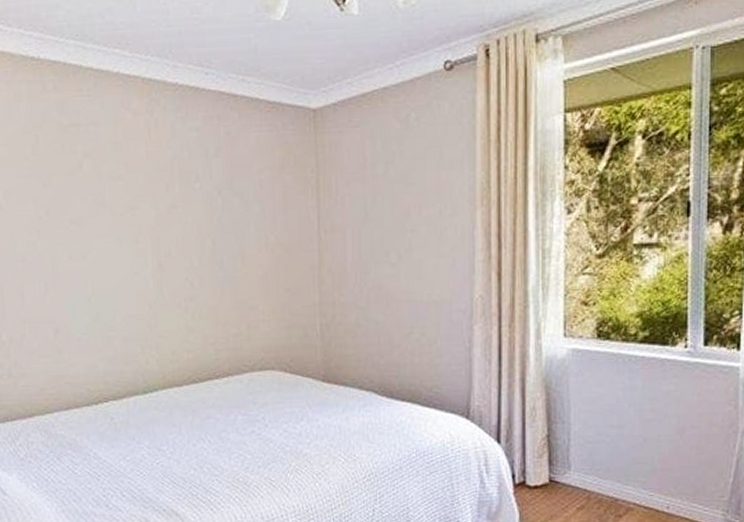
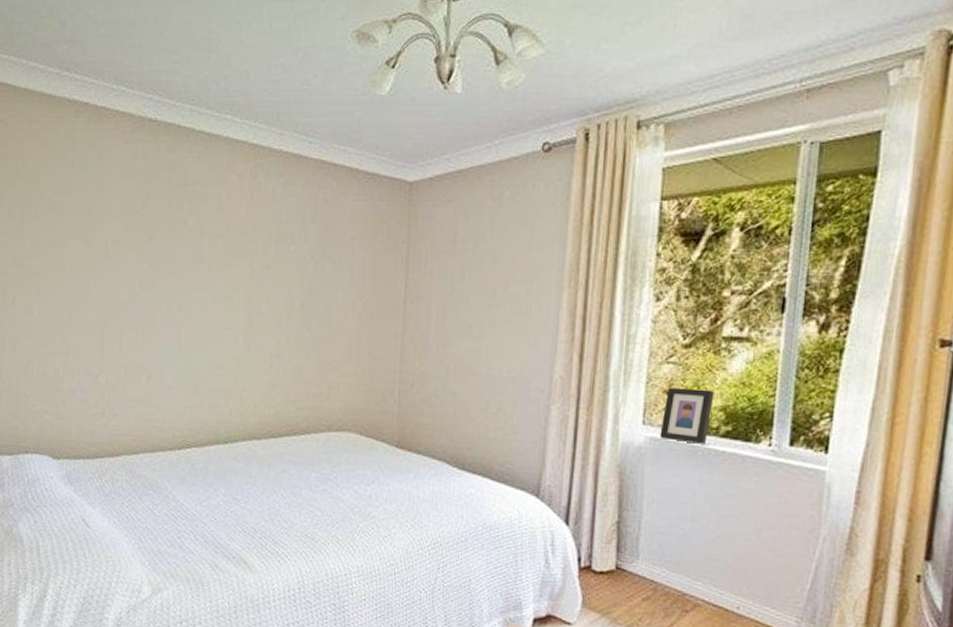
picture frame: none [581,297,630,352] -> present [659,388,714,444]

